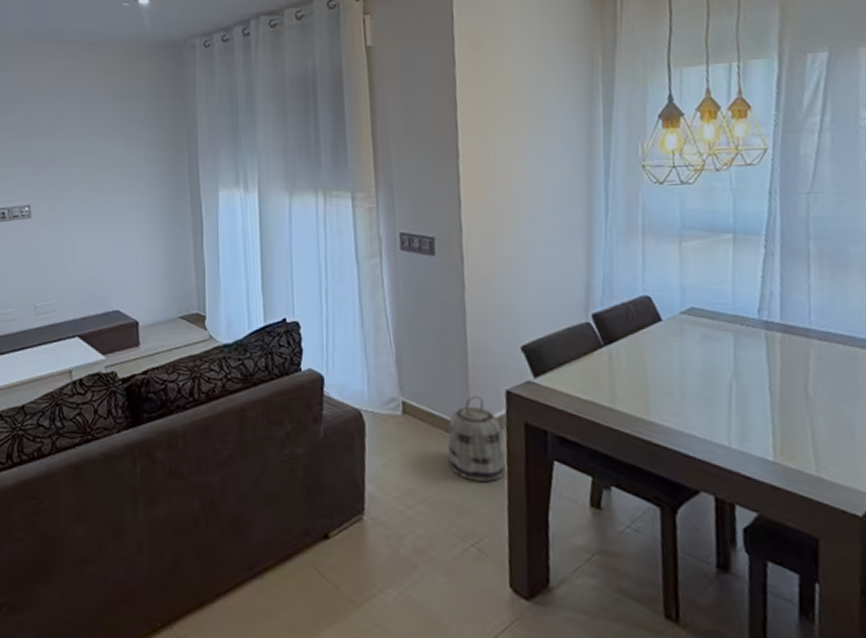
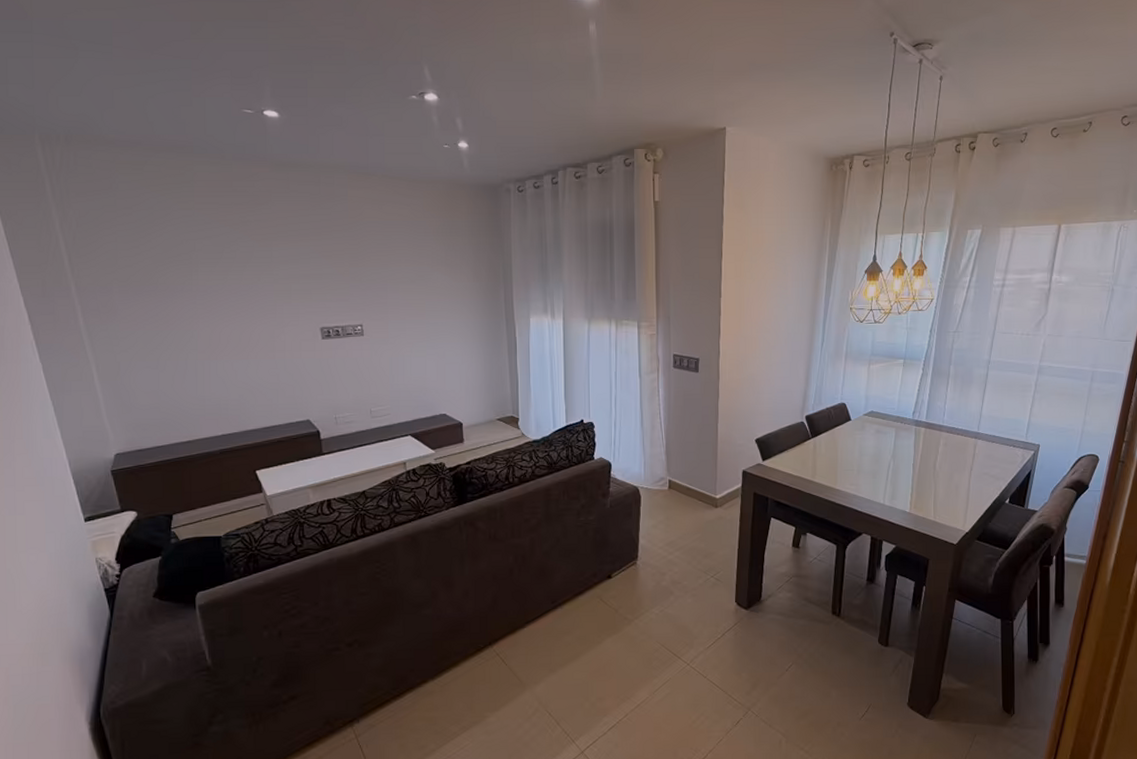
basket: present [447,396,506,481] -> none [699,475,738,534]

